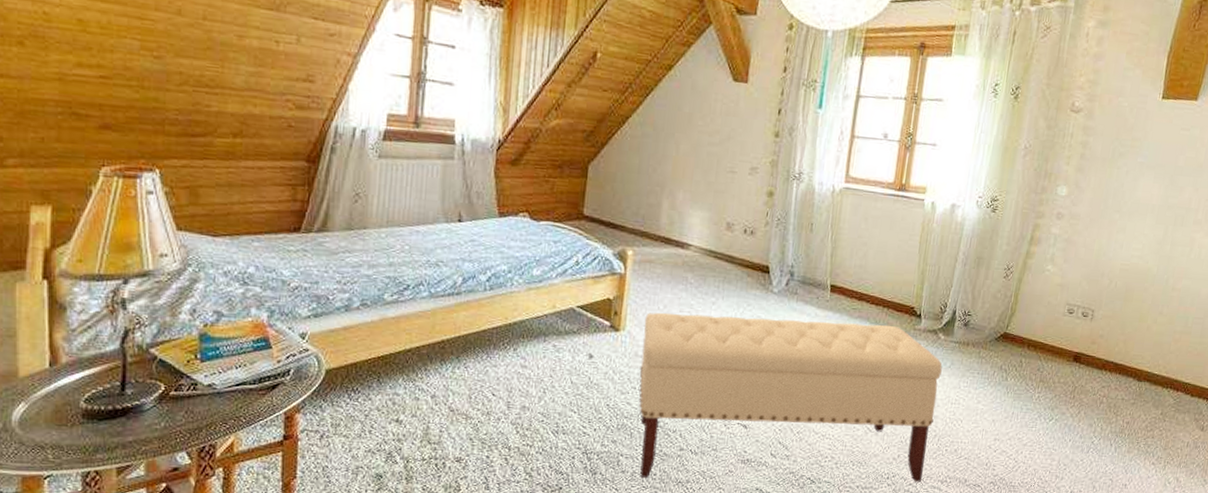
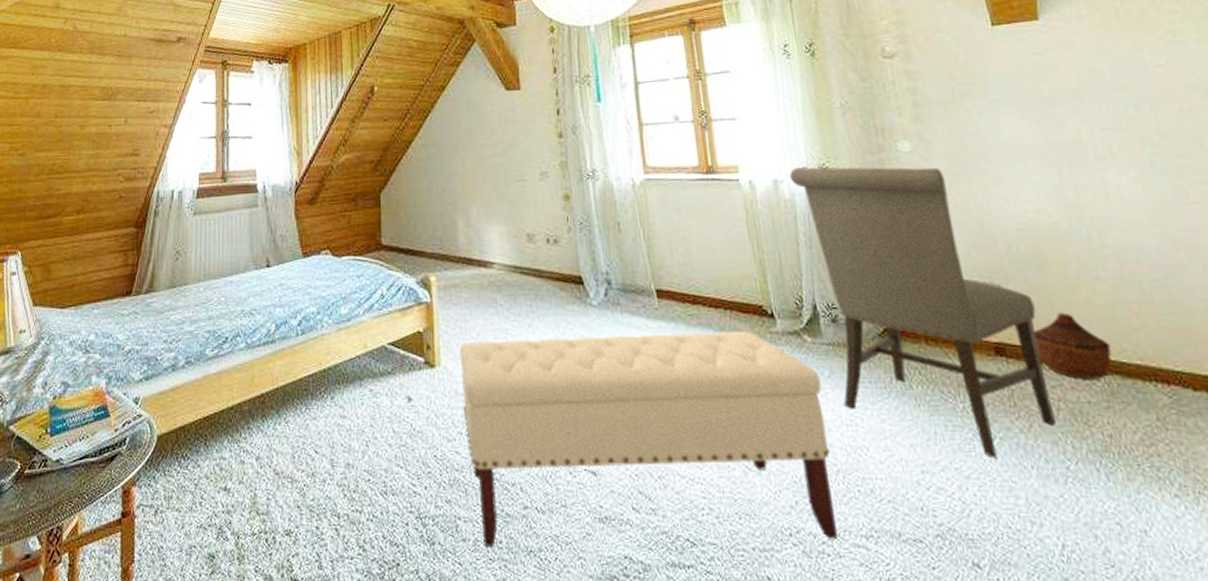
chair: none [954,196,1113,433] -> present [789,167,1057,458]
woven basket: none [1102,335,1152,384] -> present [1033,313,1112,379]

